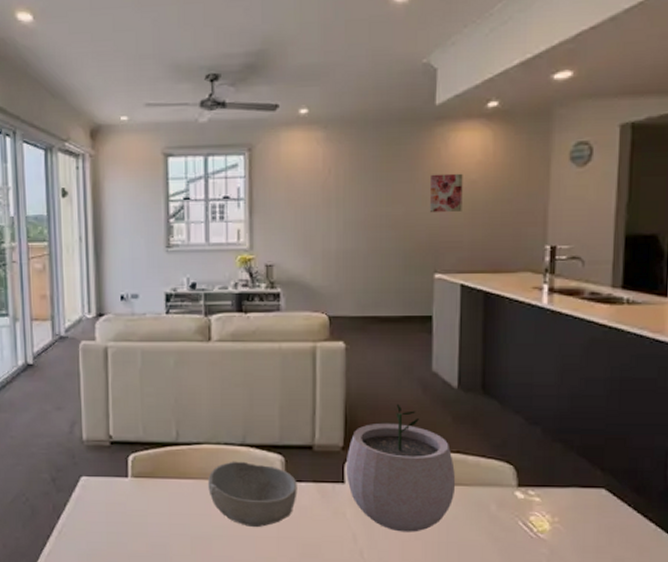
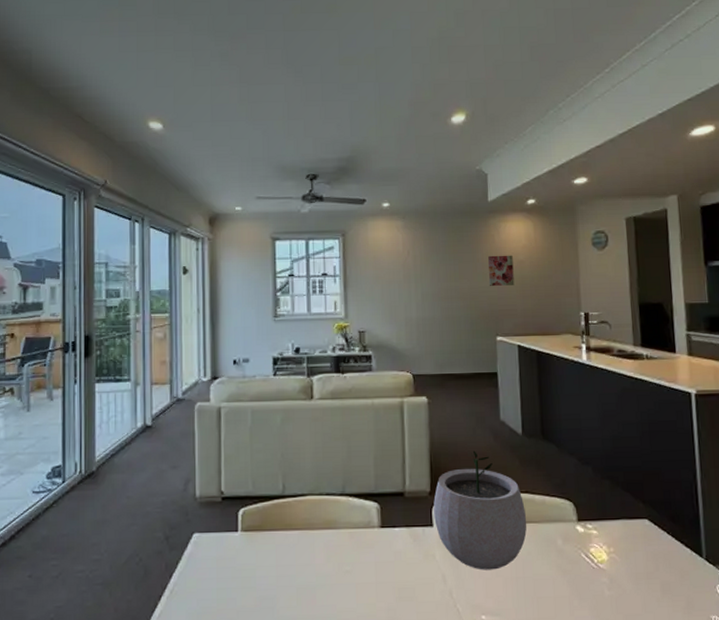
bowl: present [208,461,297,528] -> none [312,510,392,575]

